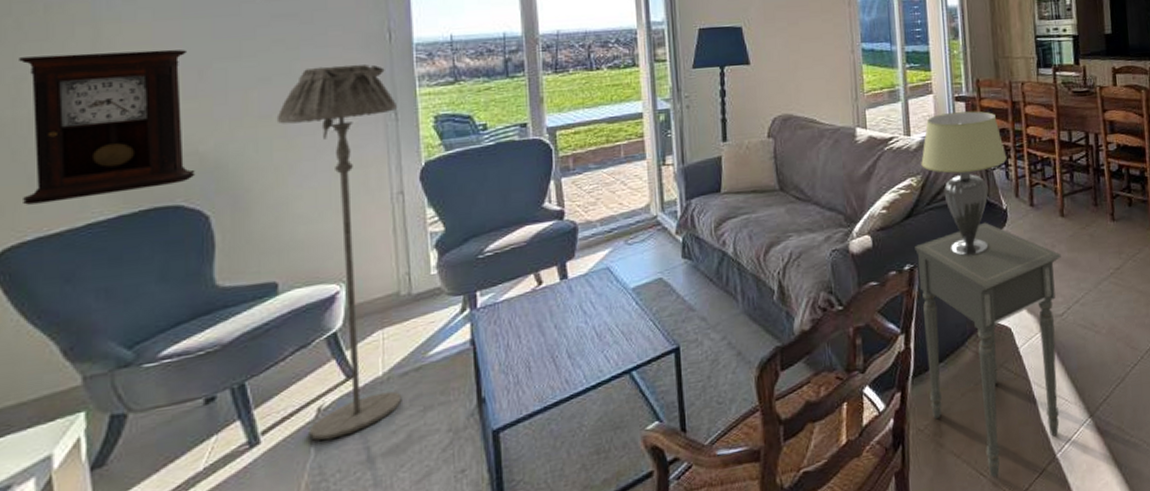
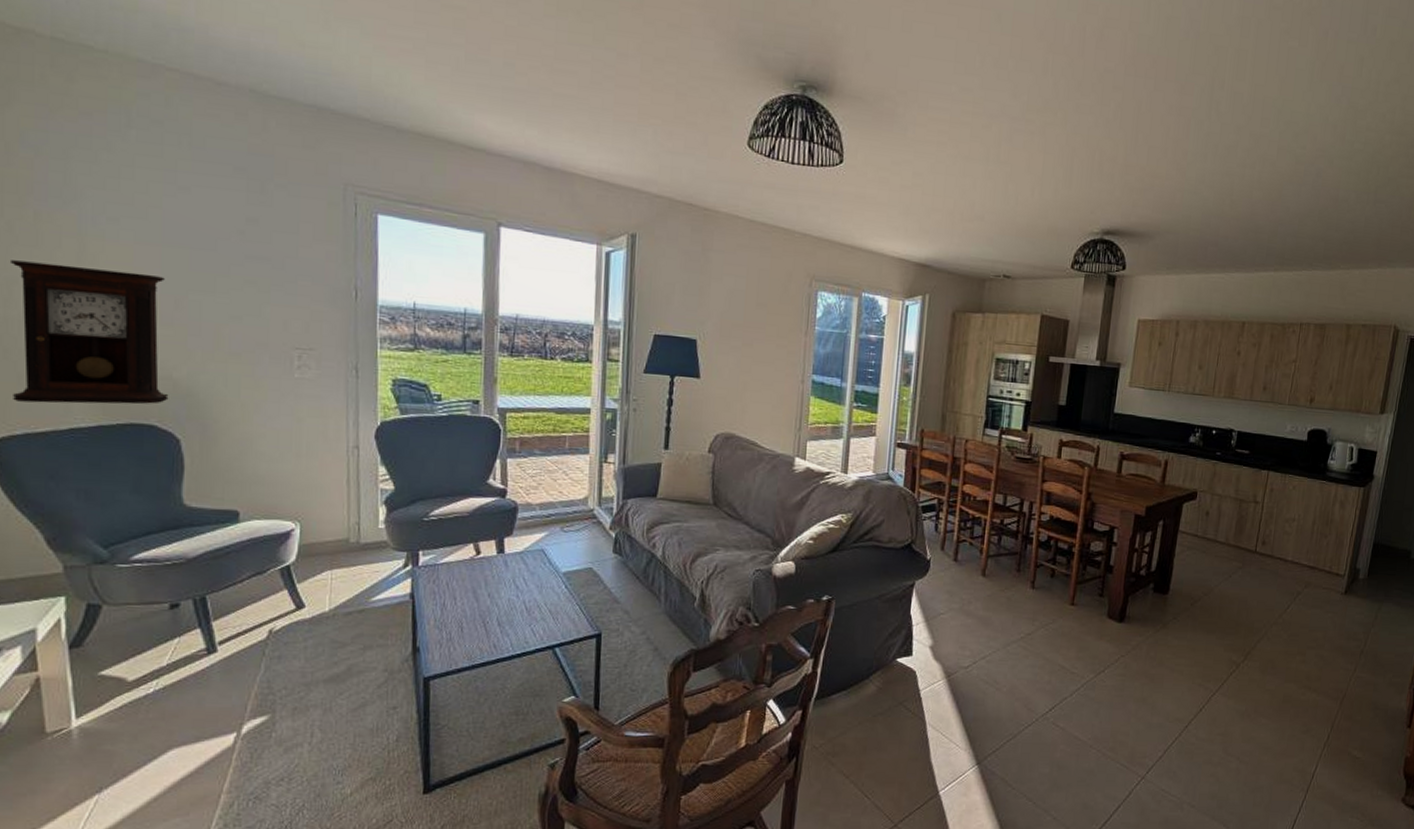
floor lamp: present [276,65,402,441] -> none [245,313,359,660]
side table: present [915,222,1061,478] -> none [828,568,976,801]
lampshade: present [921,111,1007,256] -> none [853,457,939,598]

